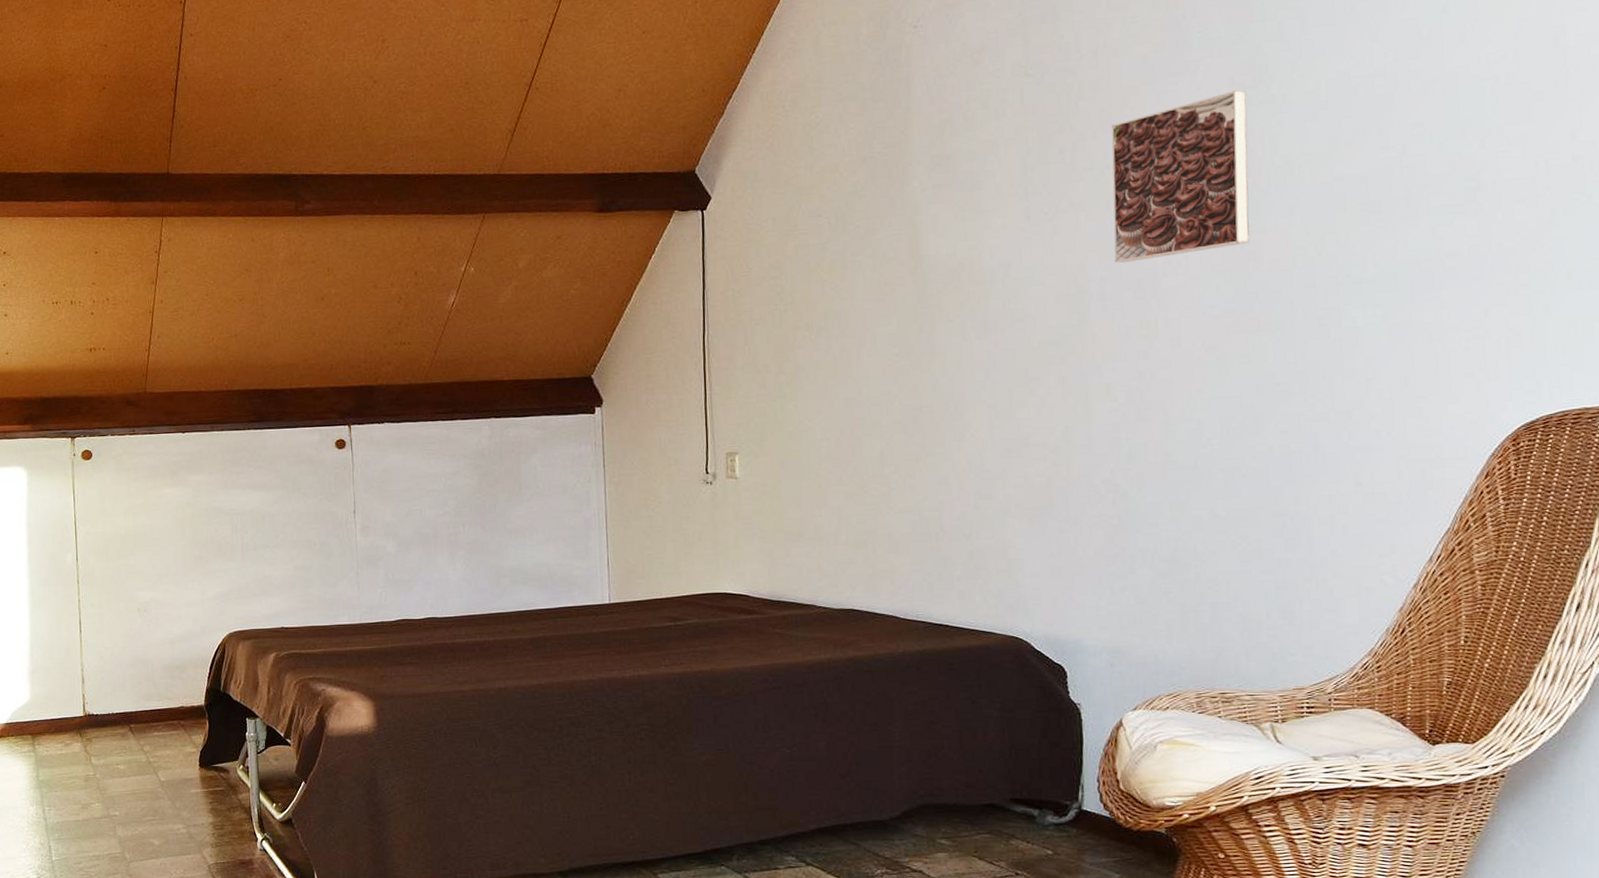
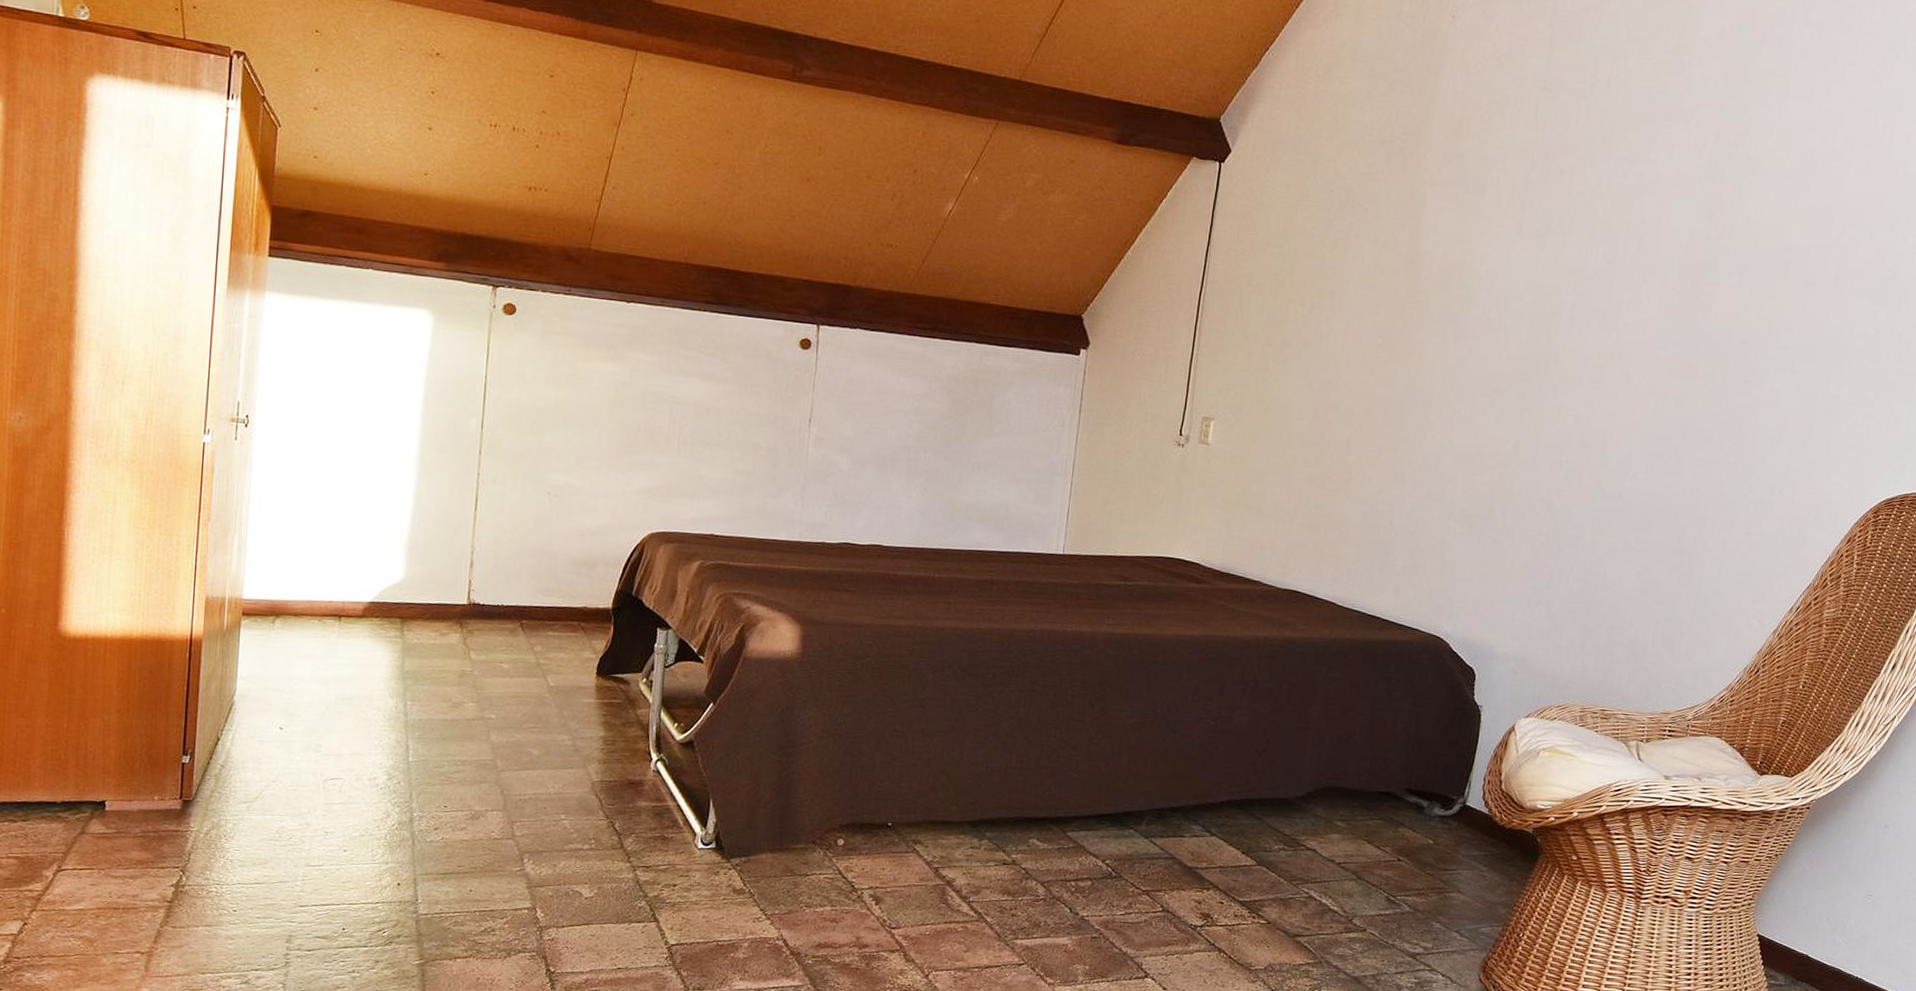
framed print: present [1111,90,1250,263] -> none [1587,145,1728,294]

